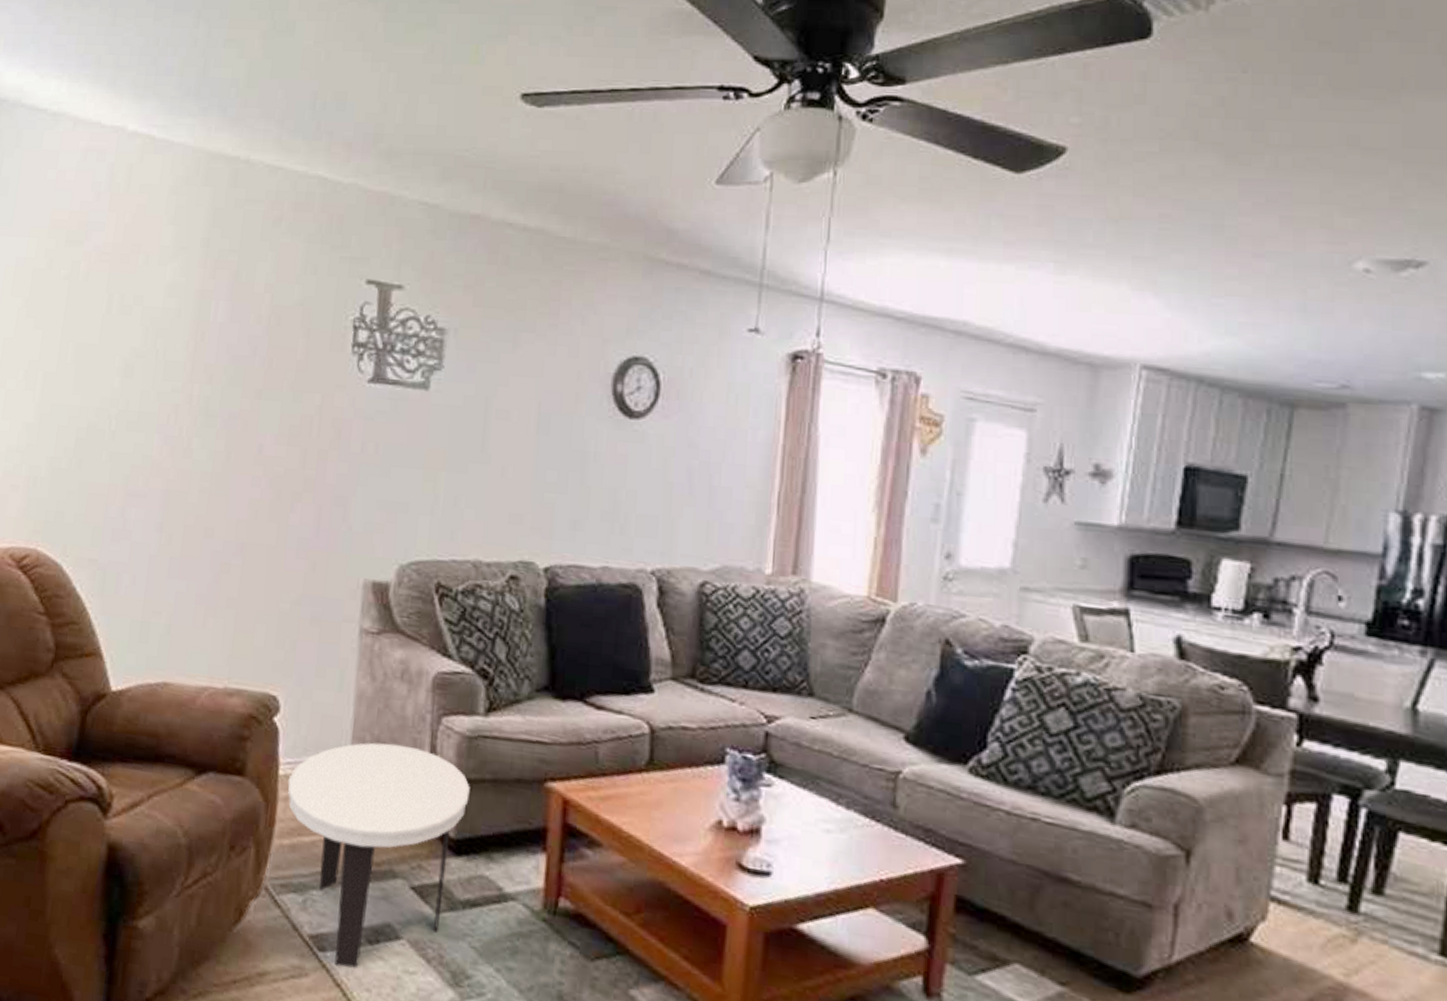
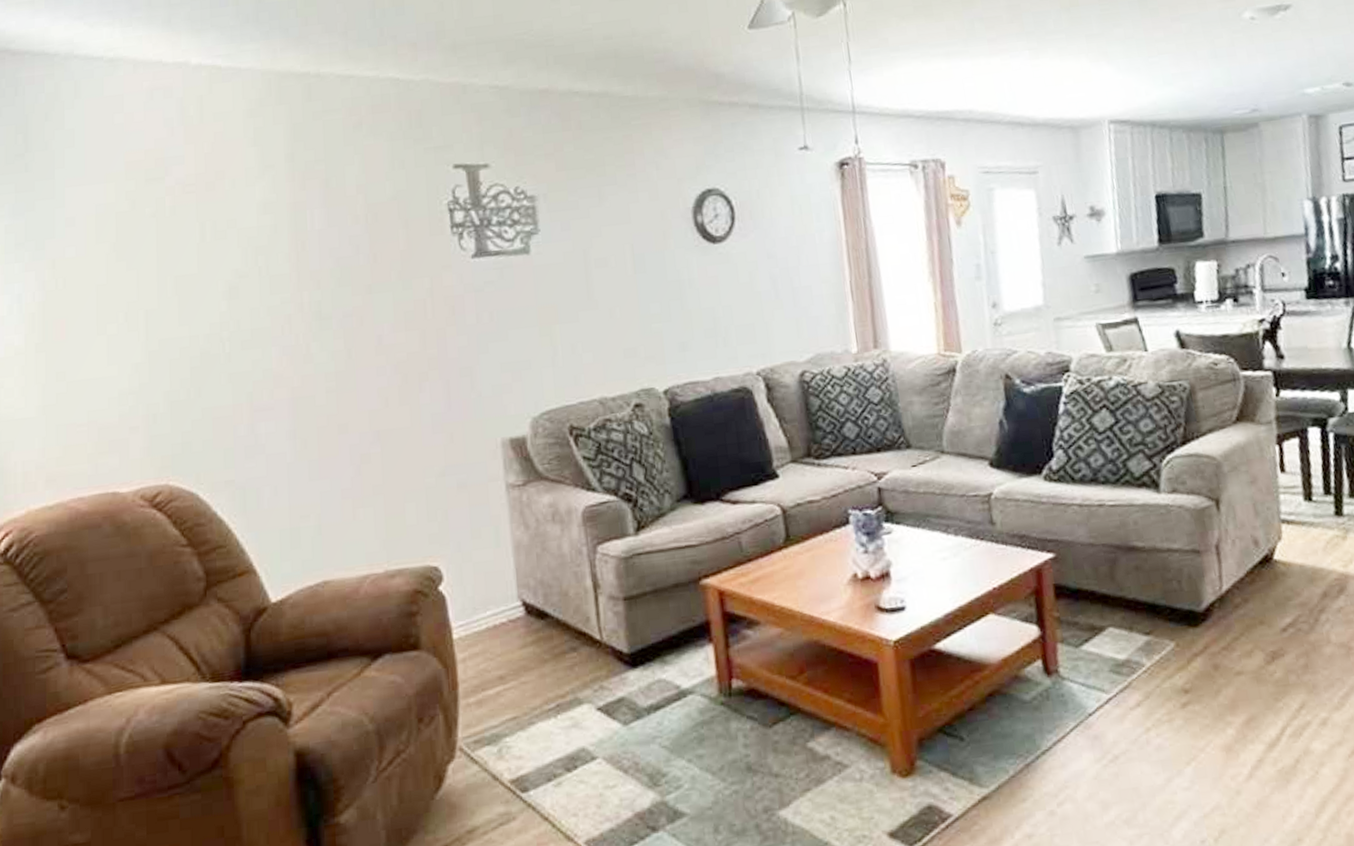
side table: present [287,742,470,968] -> none [463,580,635,802]

